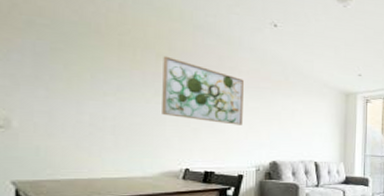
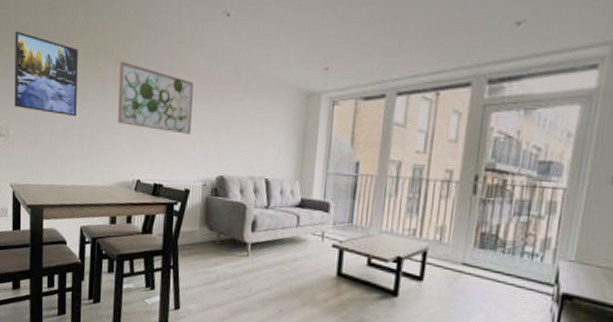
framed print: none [20,14,111,108] -> present [15,31,78,117]

